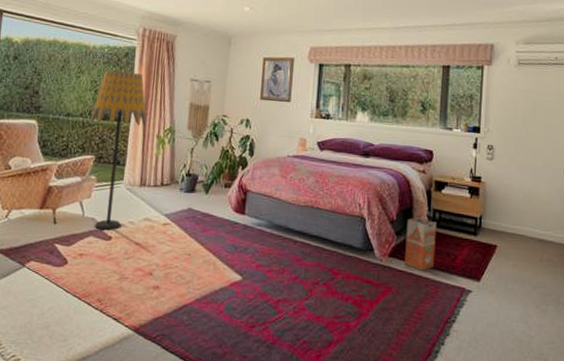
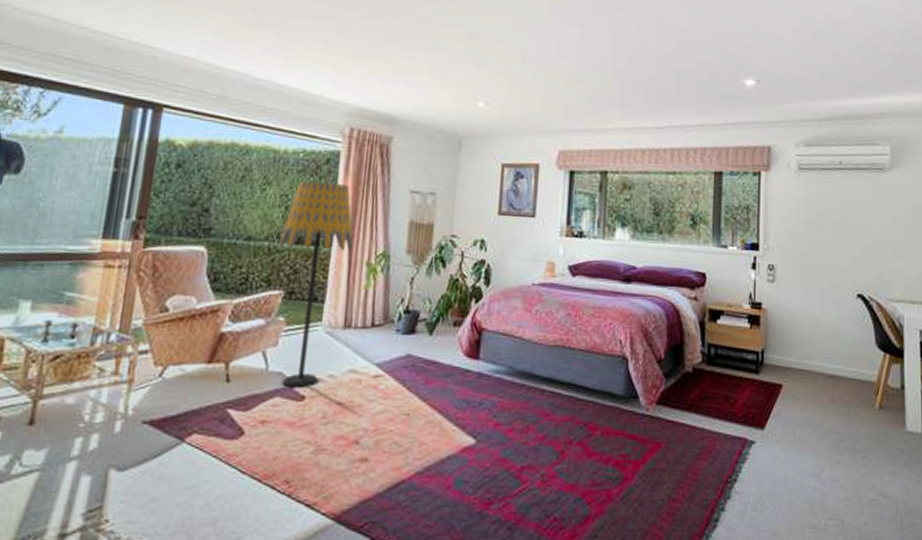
waste bin: present [404,217,437,271] -> none [675,354,712,420]

